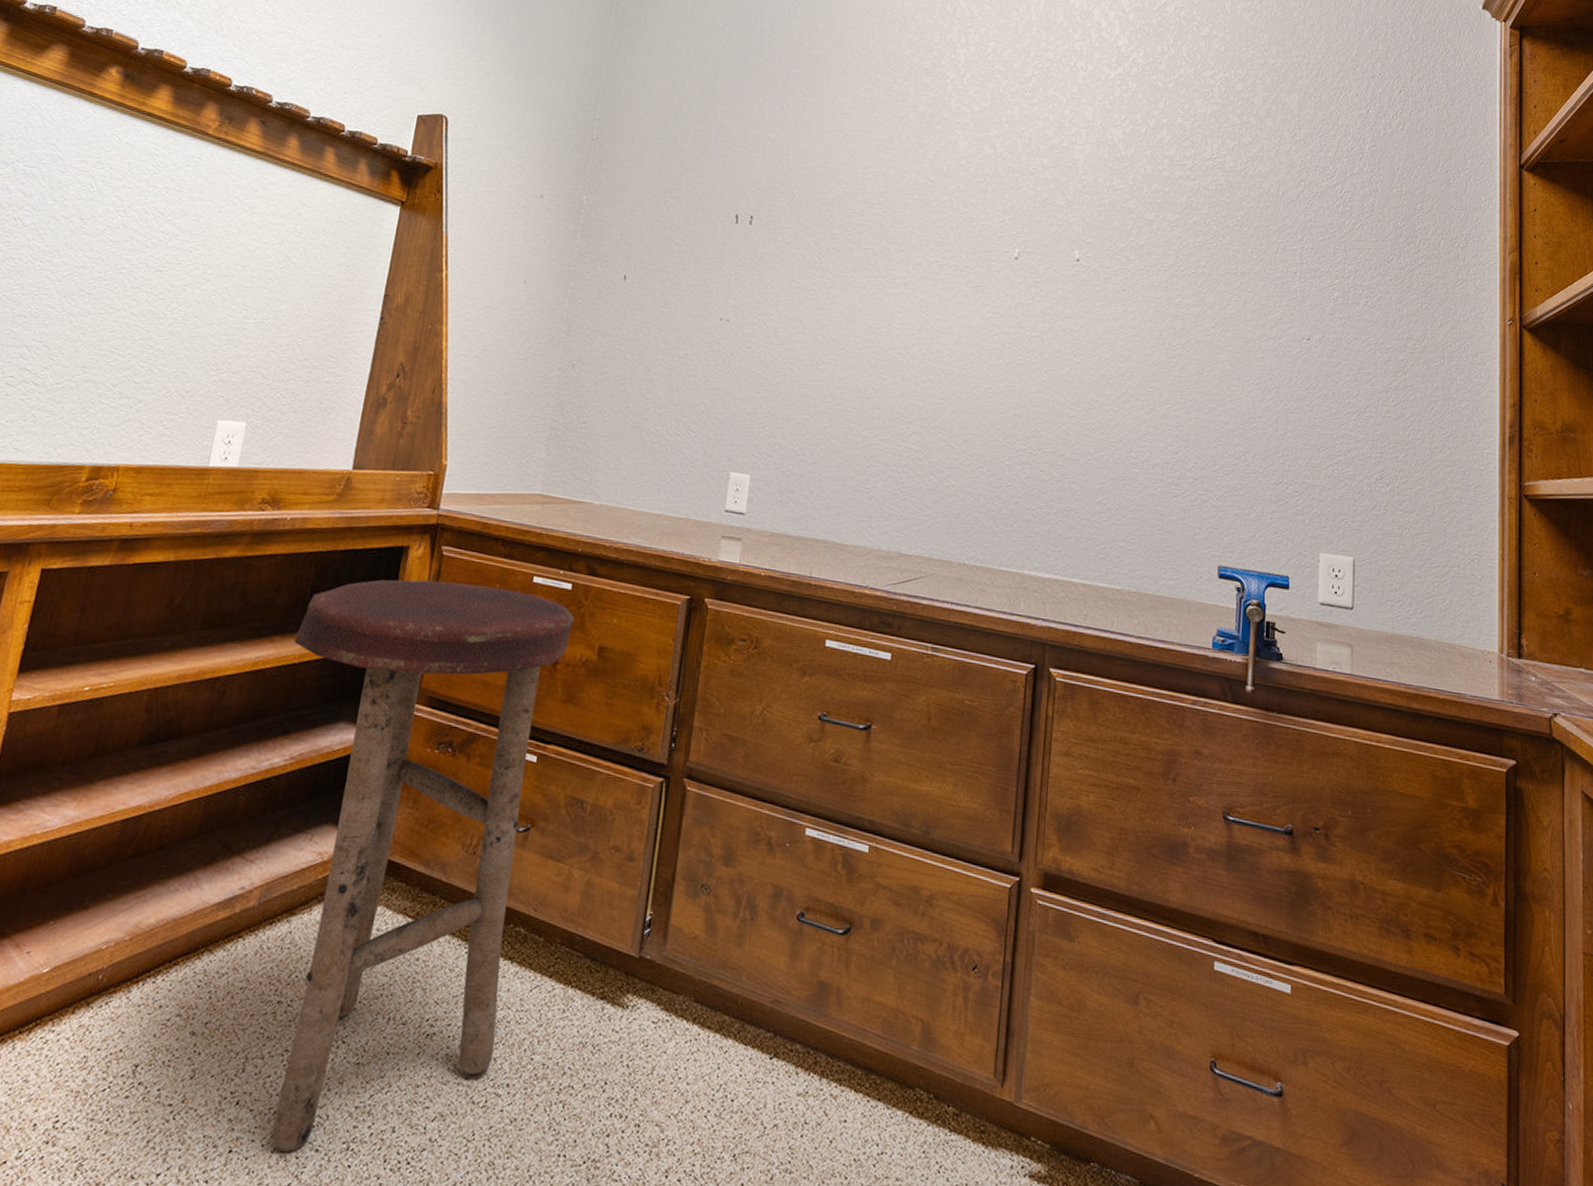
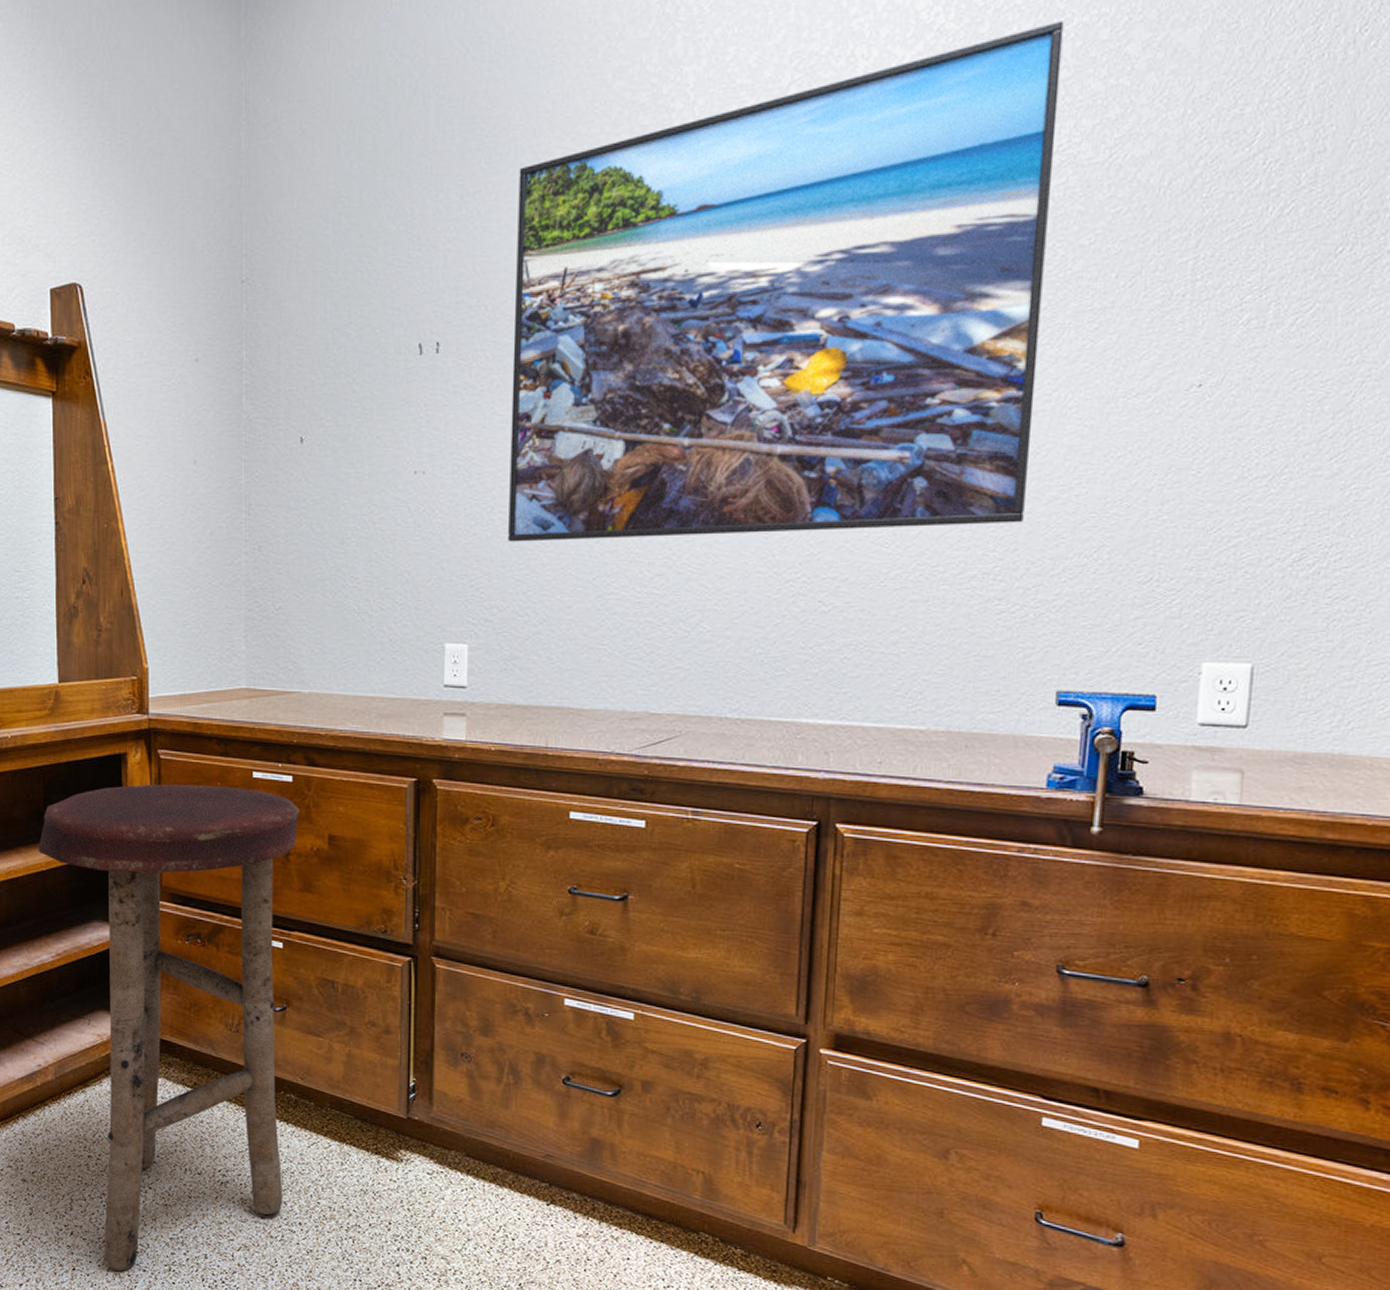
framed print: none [794,72,1213,426] -> present [508,21,1064,542]

